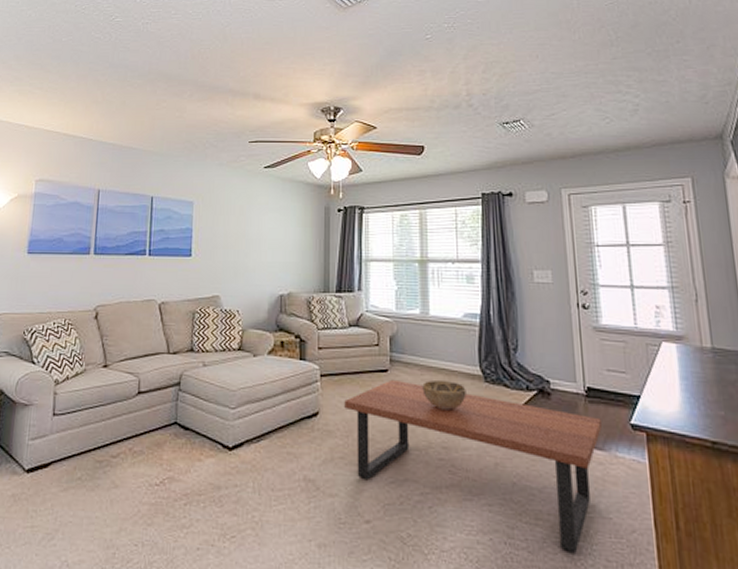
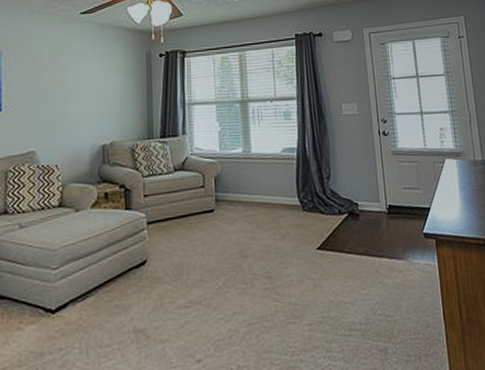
coffee table: present [344,379,602,553] -> none [172,218,401,355]
decorative bowl: present [422,380,466,411] -> none [246,214,287,242]

